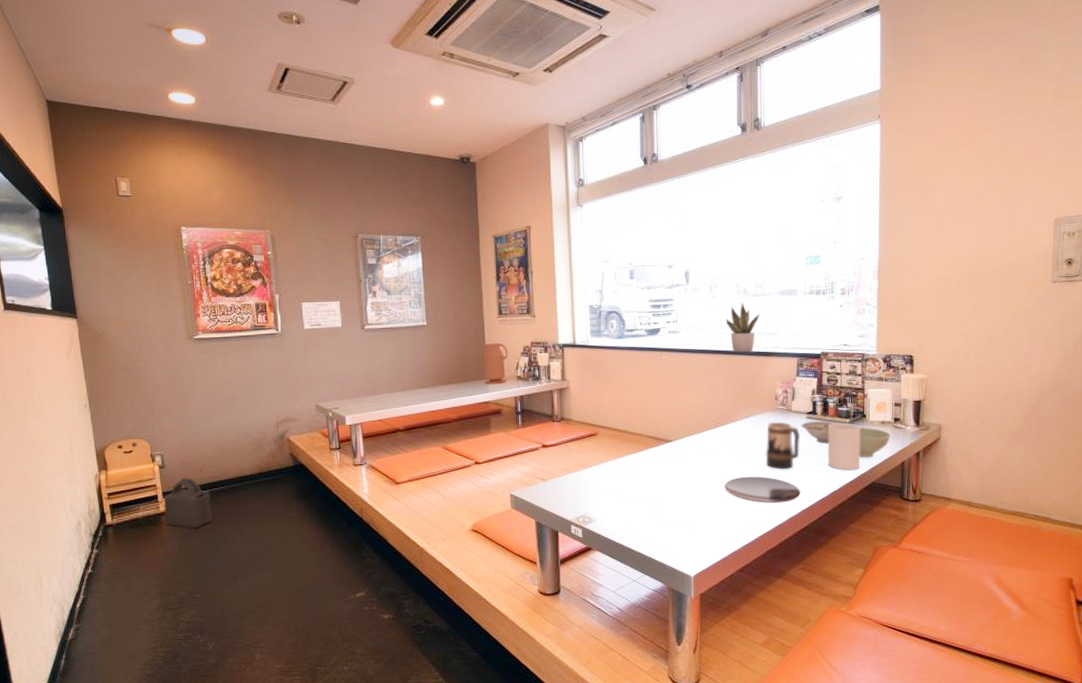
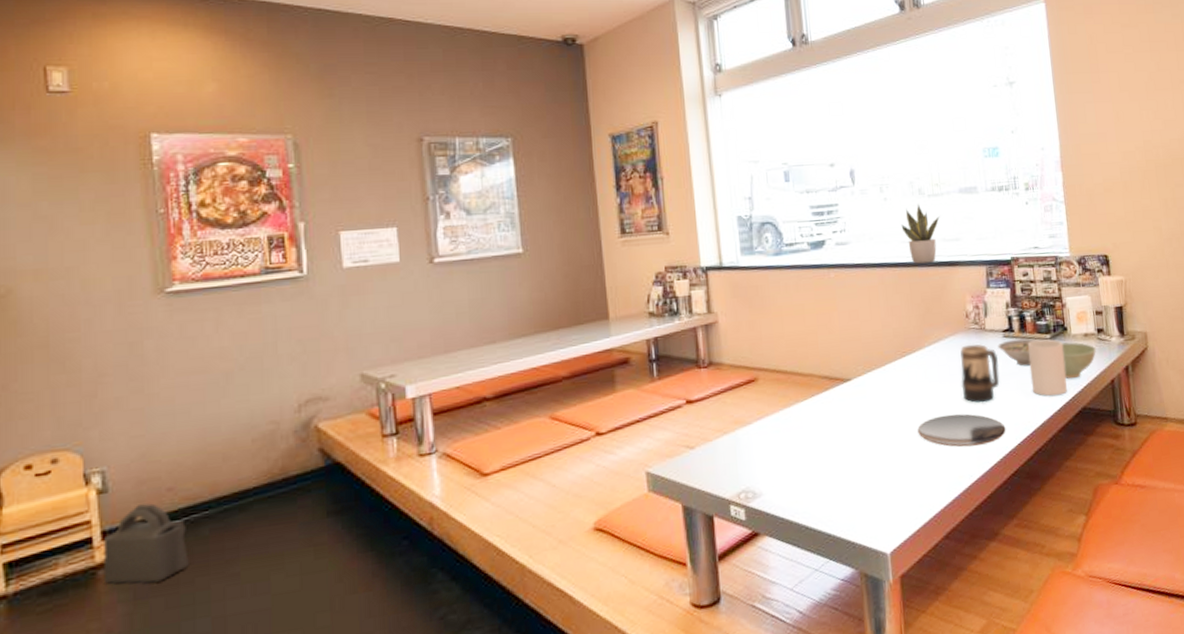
water jug: present [481,343,509,385] -> none [599,270,636,327]

